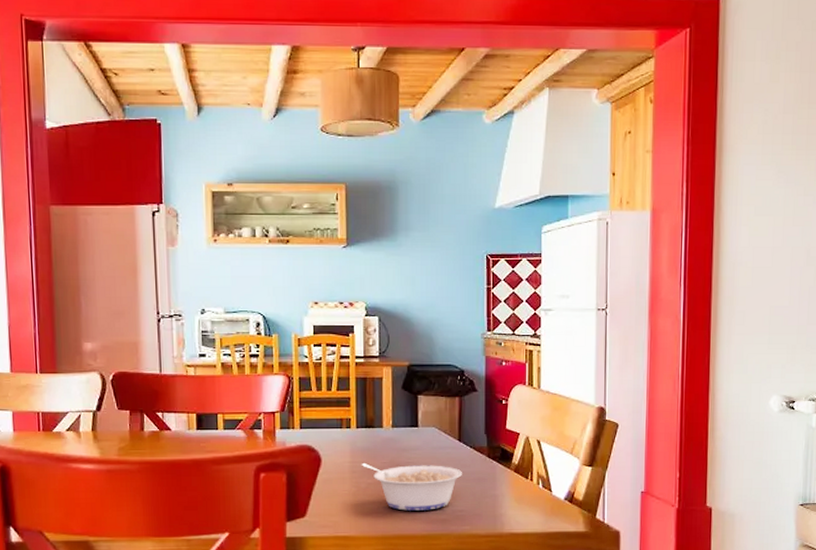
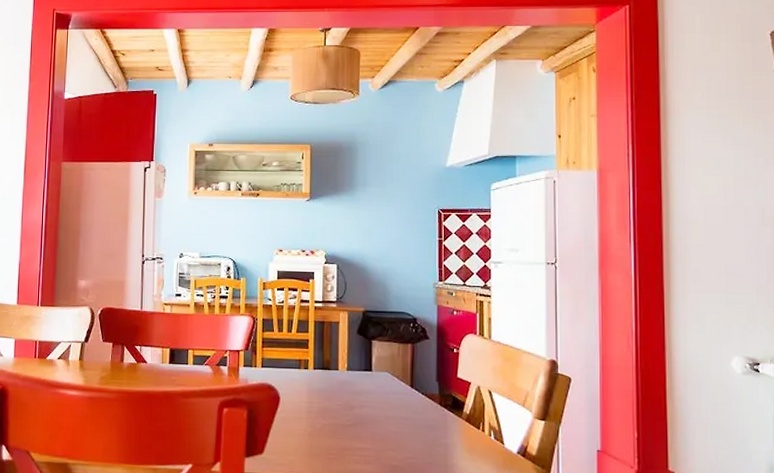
legume: present [361,462,462,511] -> none [317,403,414,455]

